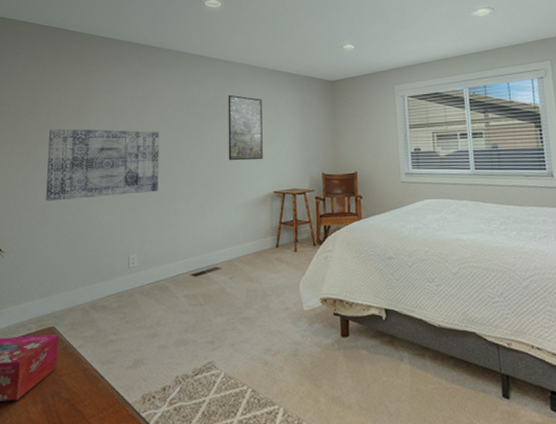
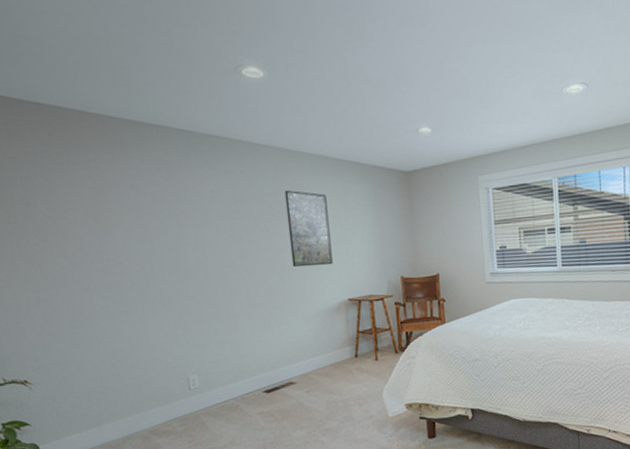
wall art: present [46,128,159,201] -> none [60,236,213,324]

